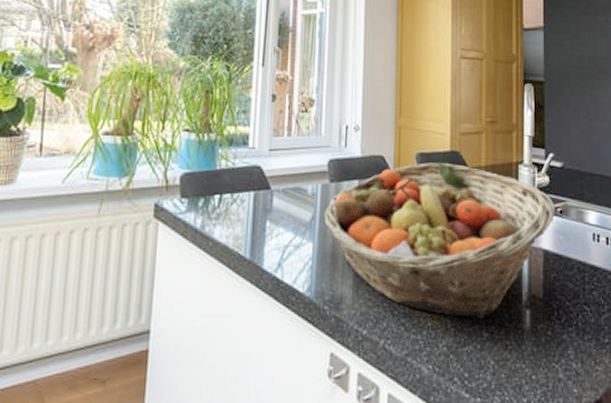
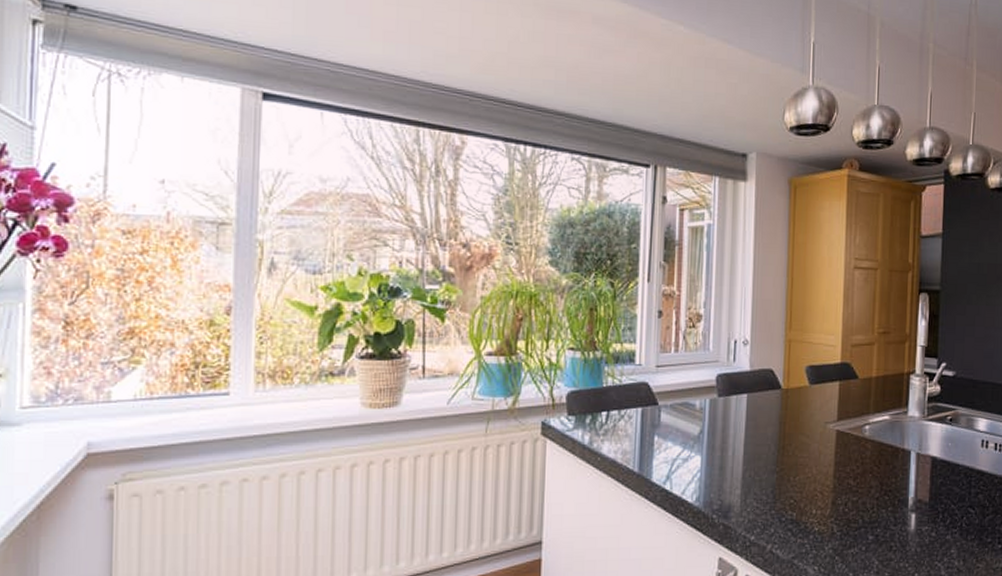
fruit basket: present [323,162,556,319] -> none [712,374,946,523]

